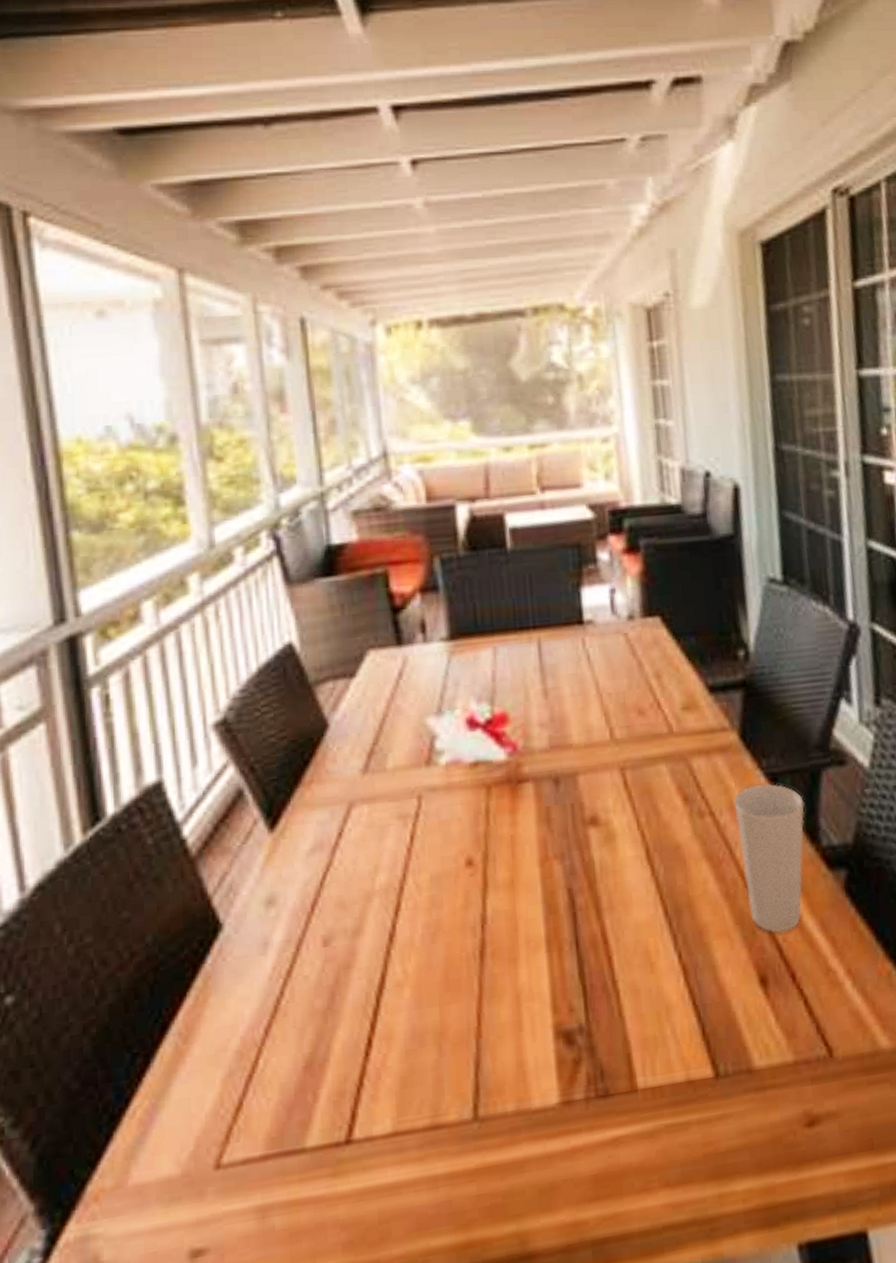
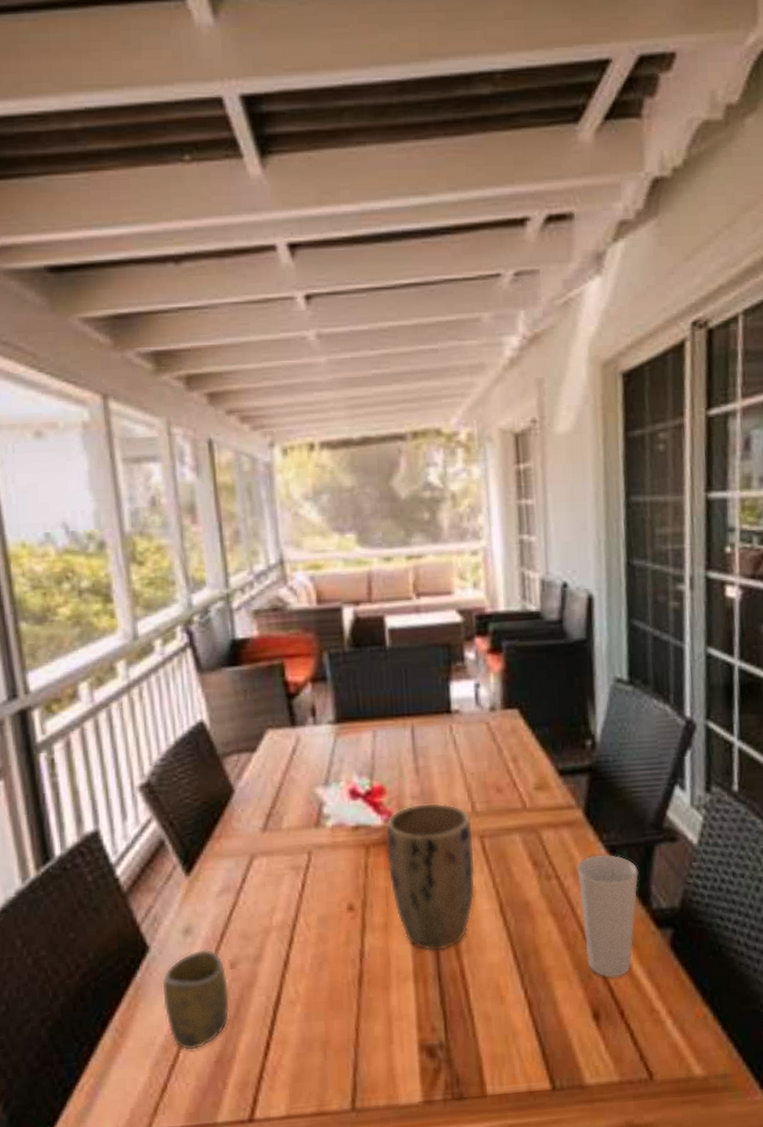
cup: none [238,922,323,1055] -> present [162,949,230,1051]
plant pot: none [509,730,617,912] -> present [385,802,475,951]

